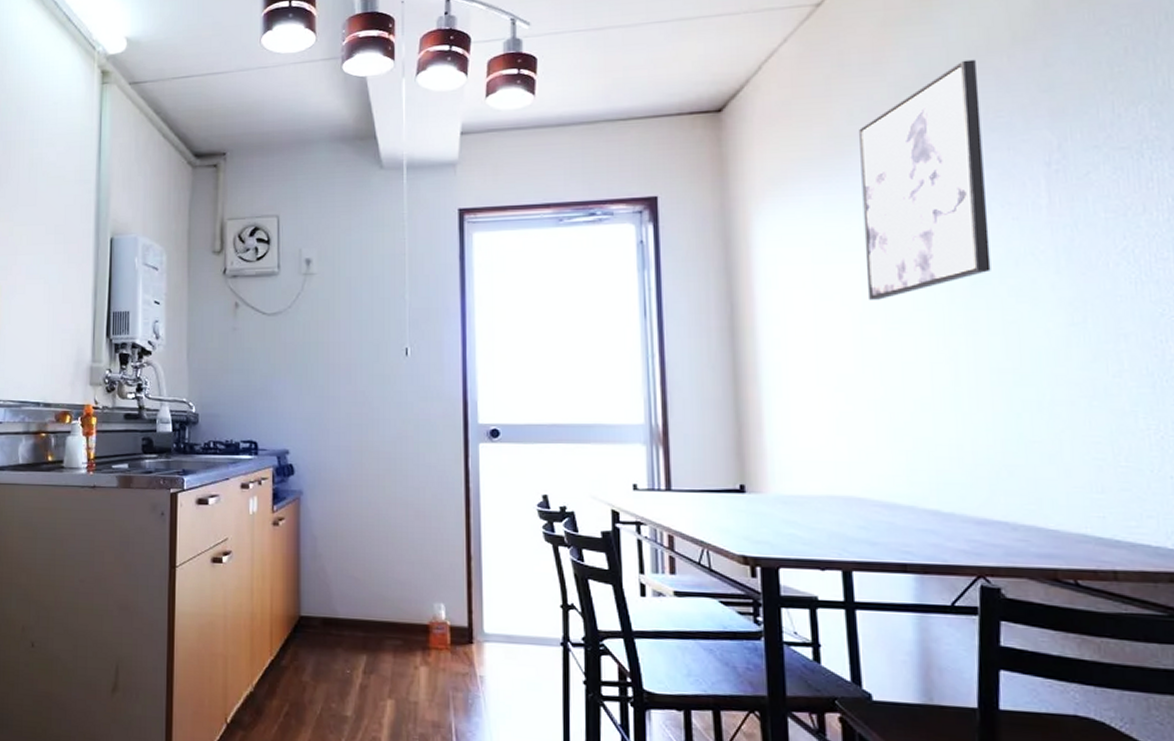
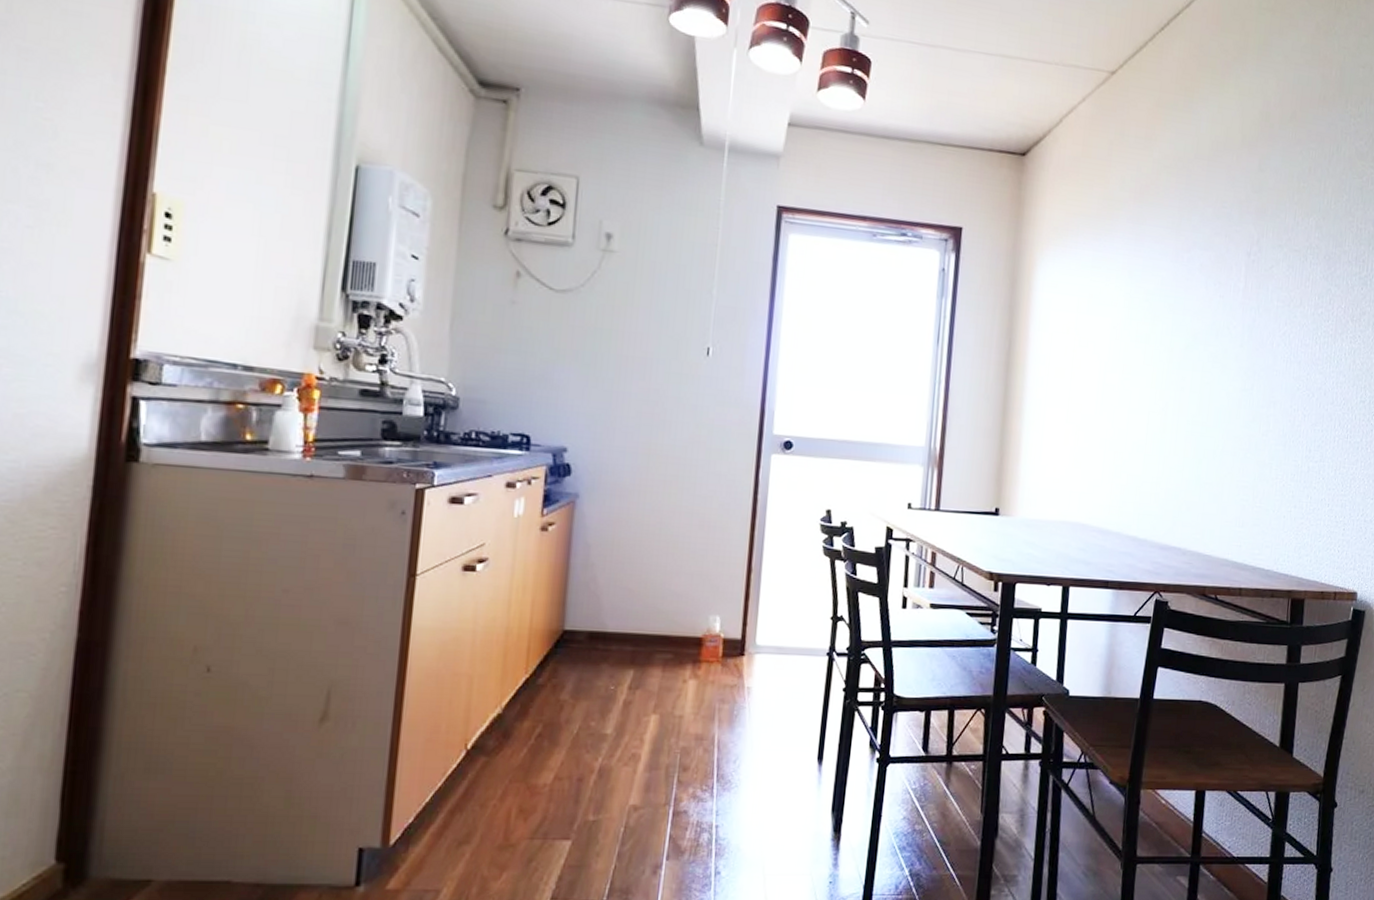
wall art: present [859,59,991,300] -> none [1114,151,1216,352]

